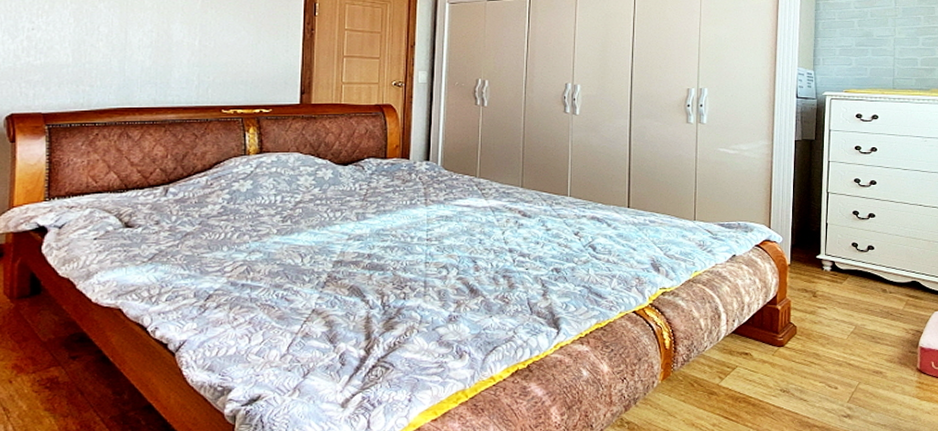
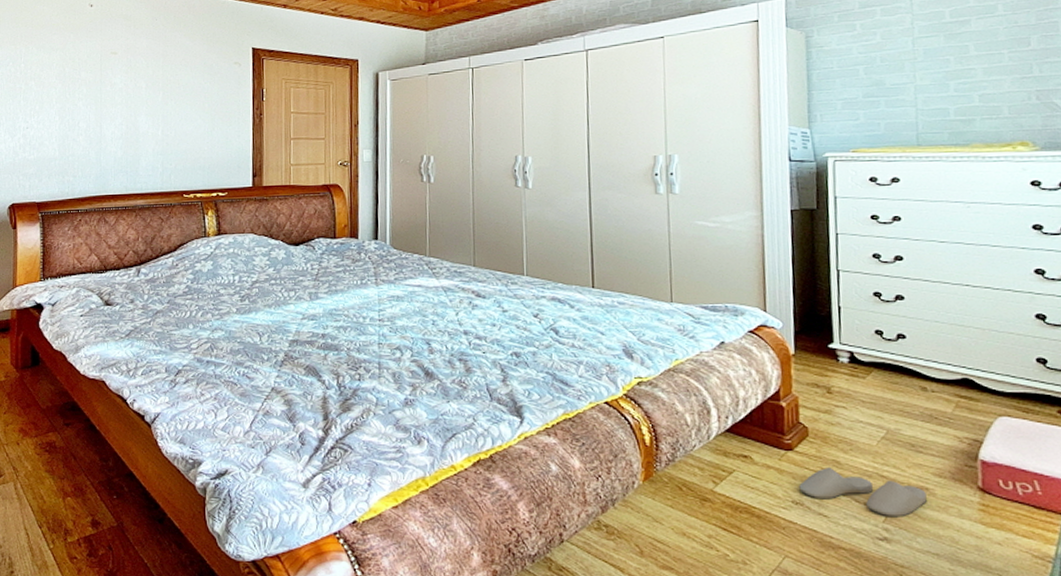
slippers: none [787,359,880,398] -> present [799,466,927,517]

